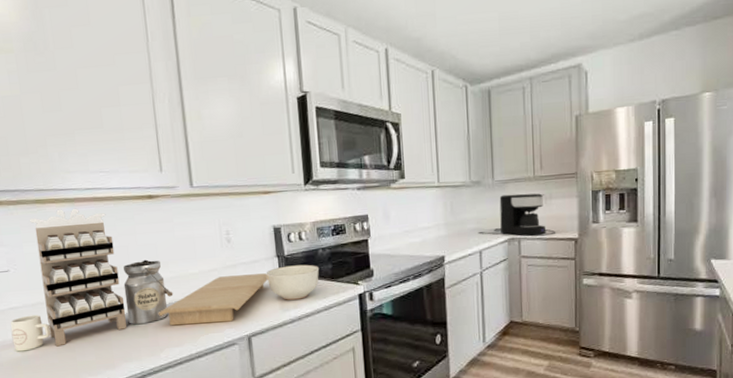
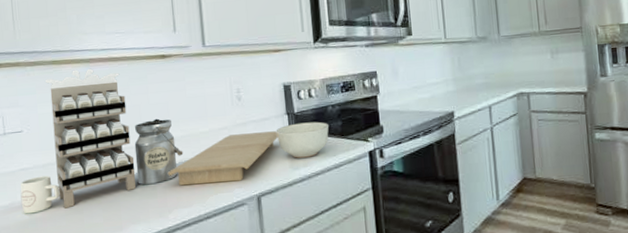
coffee maker: present [477,193,555,237] -> none [486,48,564,91]

